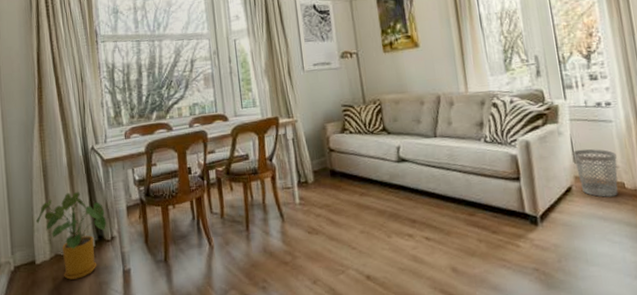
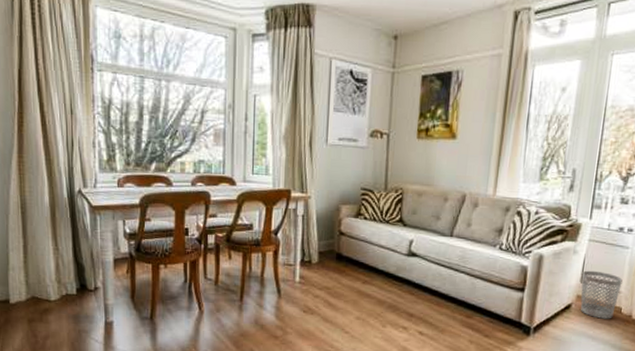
house plant: present [35,192,107,280] -> none [11,235,91,324]

